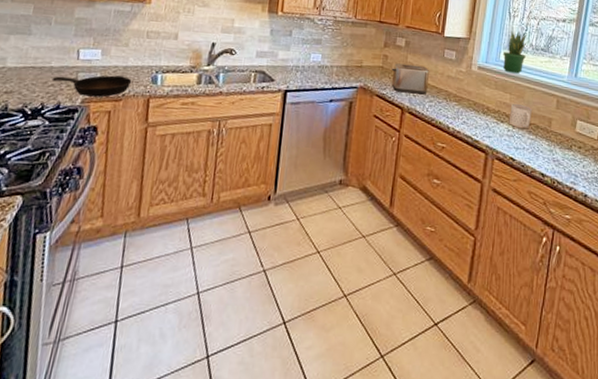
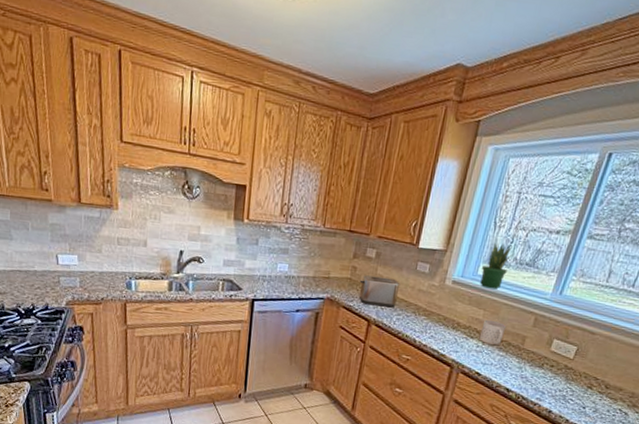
frying pan: present [51,75,132,97] -> none [37,279,109,300]

